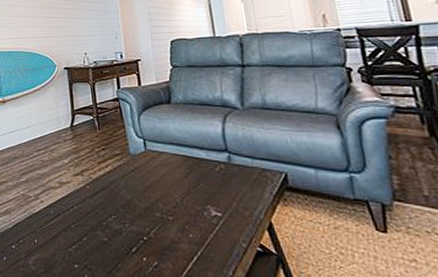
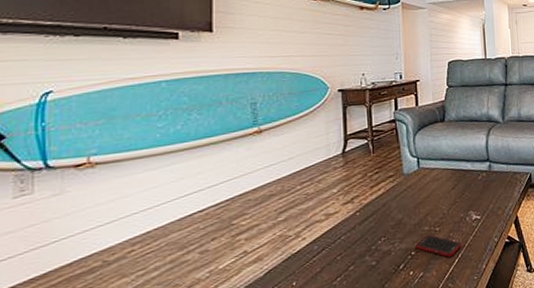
cell phone: none [147,222,201,252] -> present [415,234,462,257]

